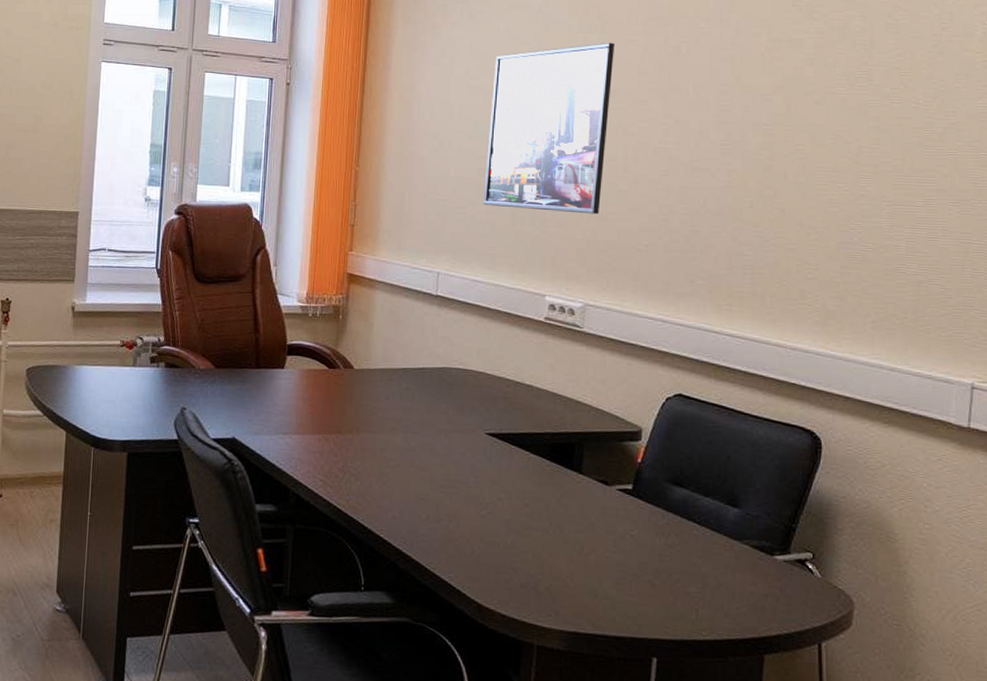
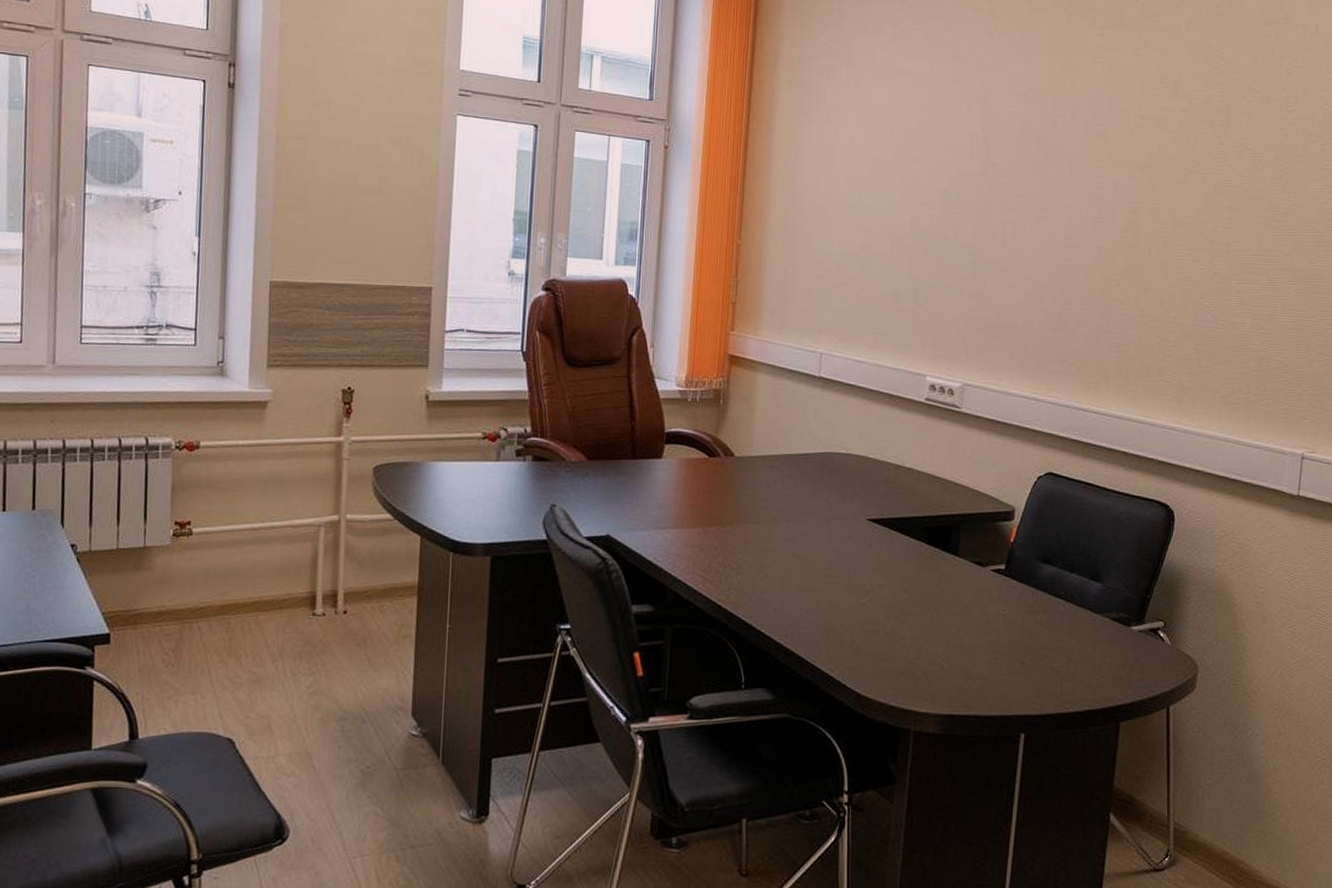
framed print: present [484,42,615,214] -> none [867,113,997,292]

